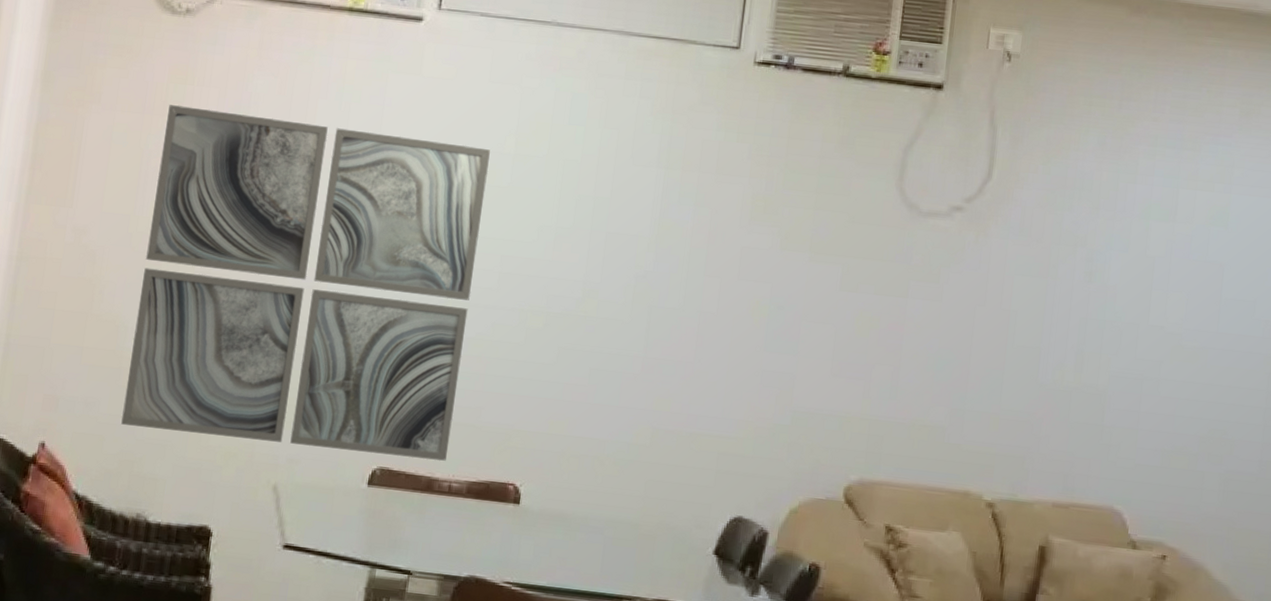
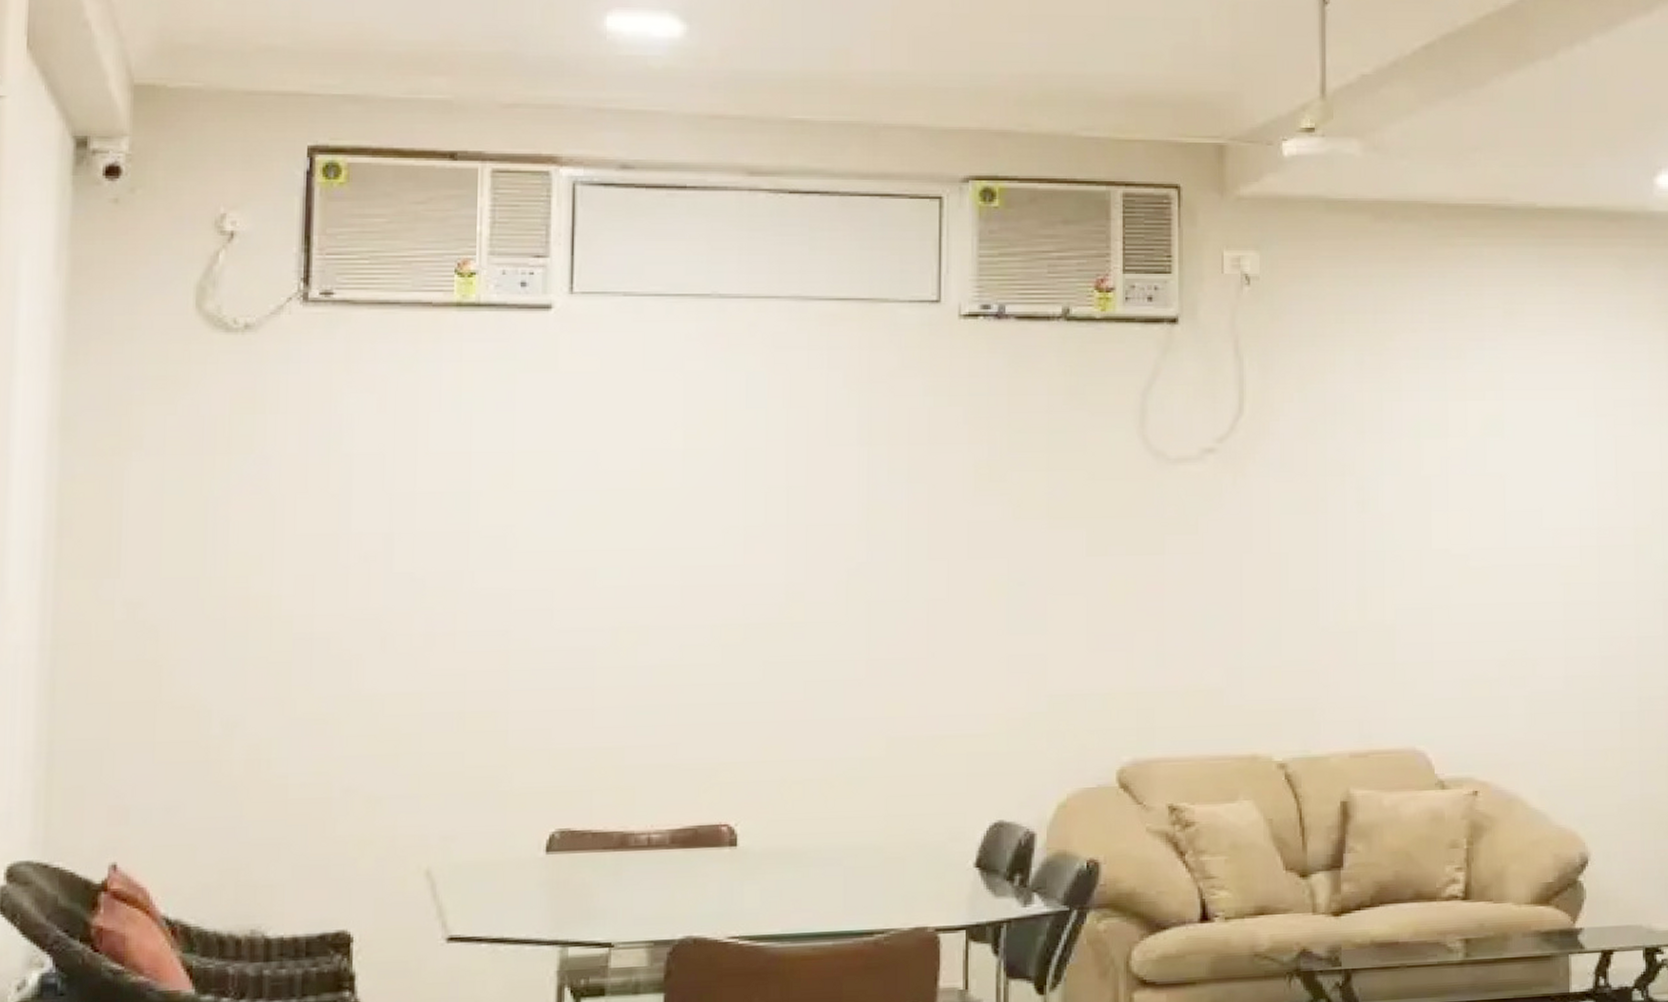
wall art: present [121,105,490,462] -> none [217,440,654,827]

